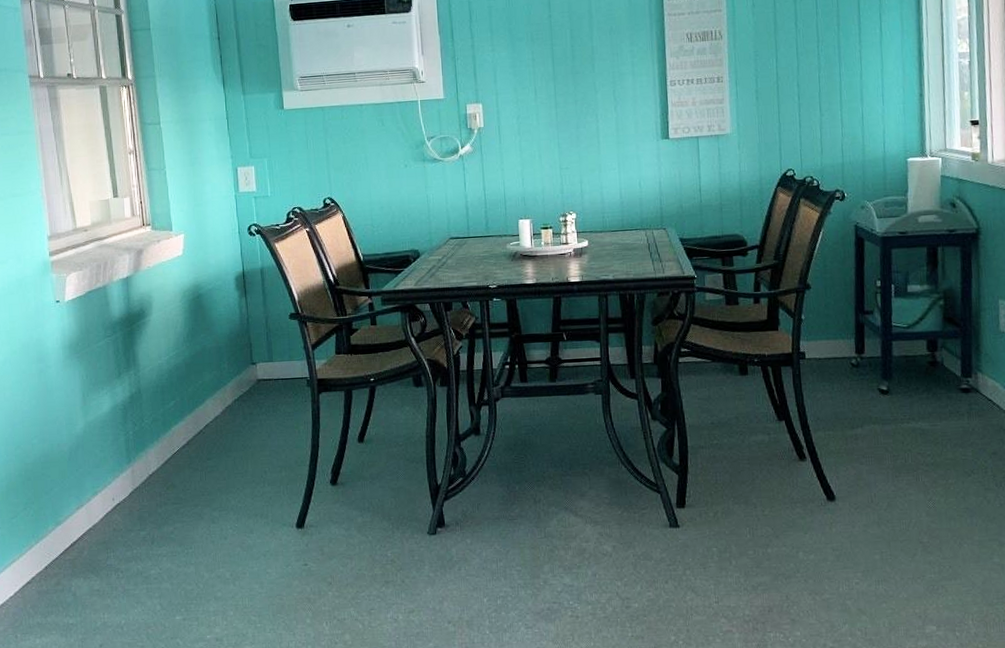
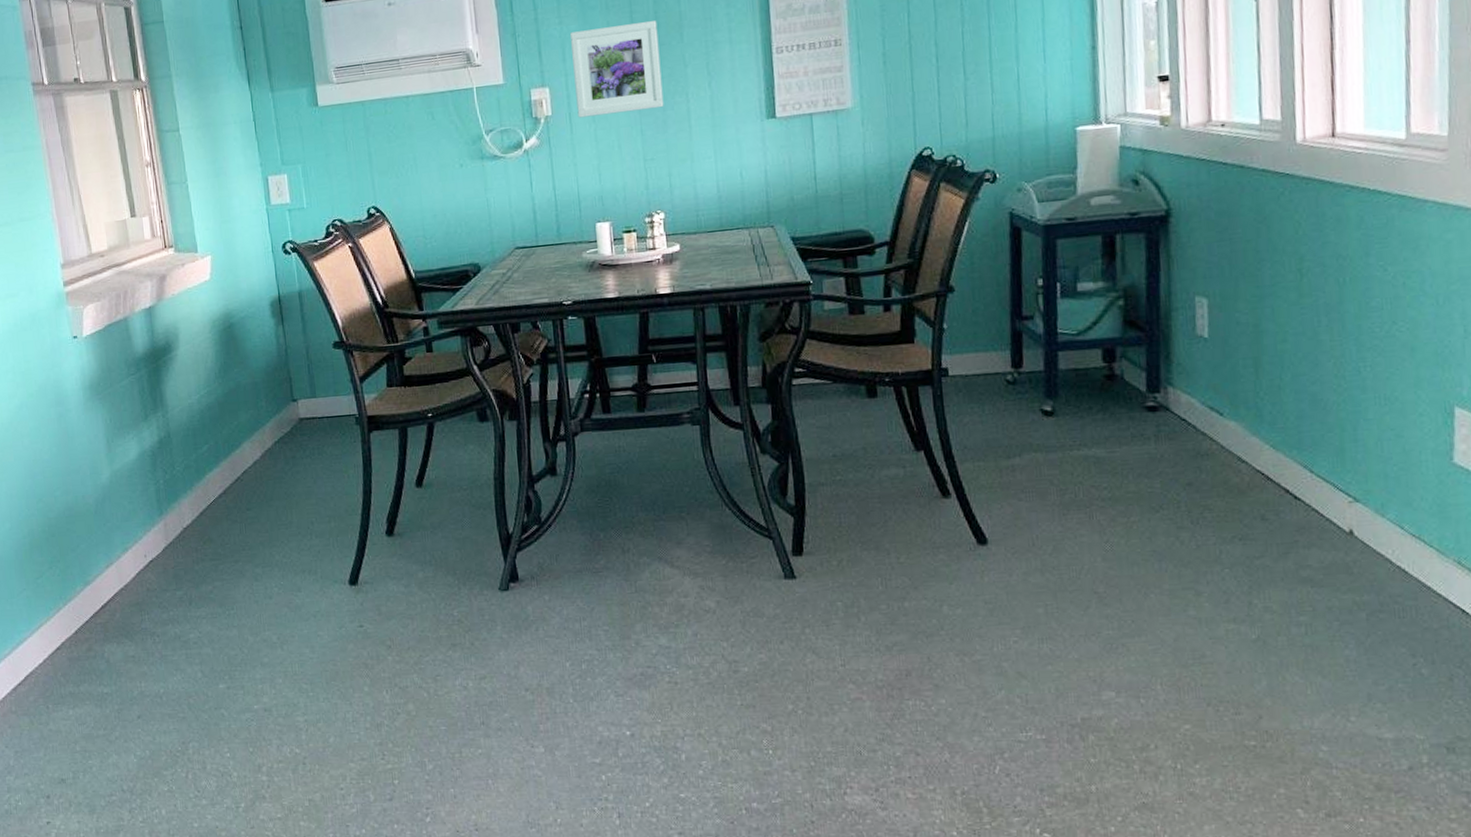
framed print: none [500,53,578,131] -> present [569,21,664,118]

